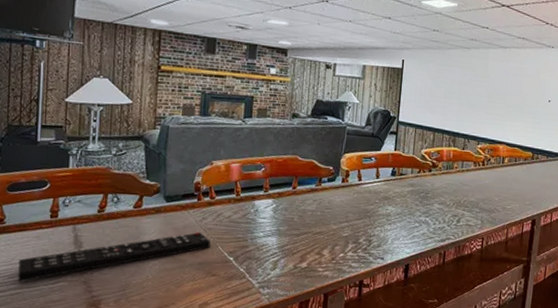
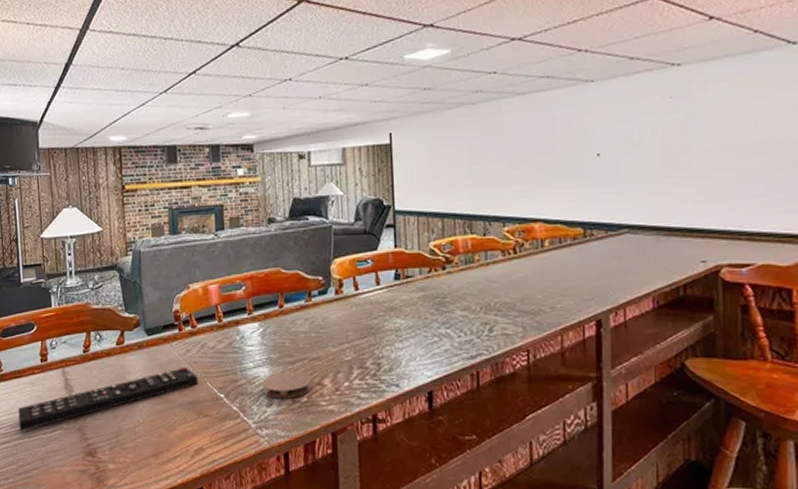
coaster: none [269,241,314,264] -> present [262,371,313,399]

